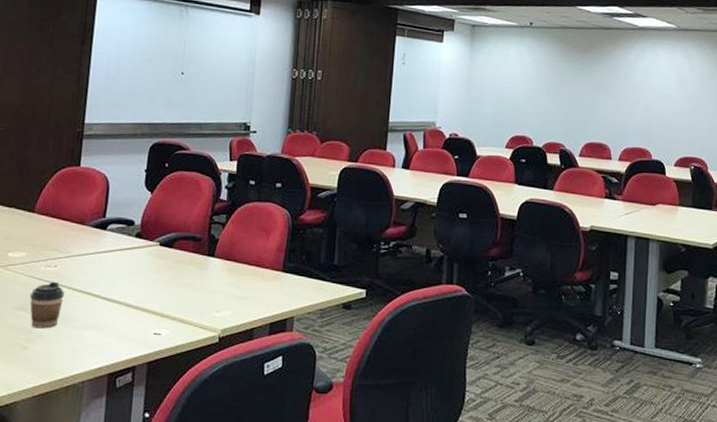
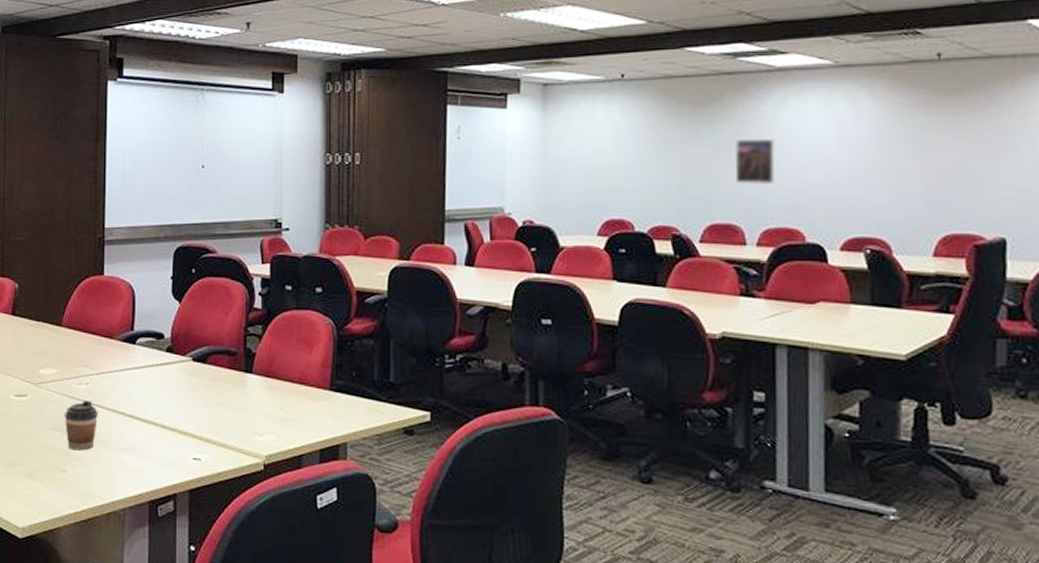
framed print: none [606,79,635,115] -> present [735,139,776,185]

